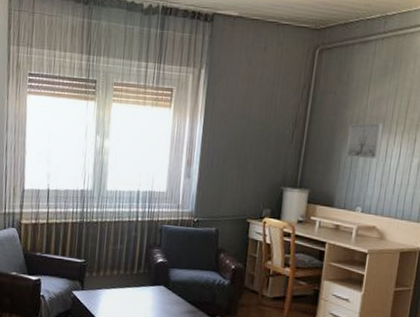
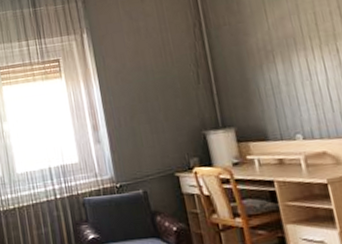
wall art: present [345,123,384,159] -> none [256,42,302,85]

